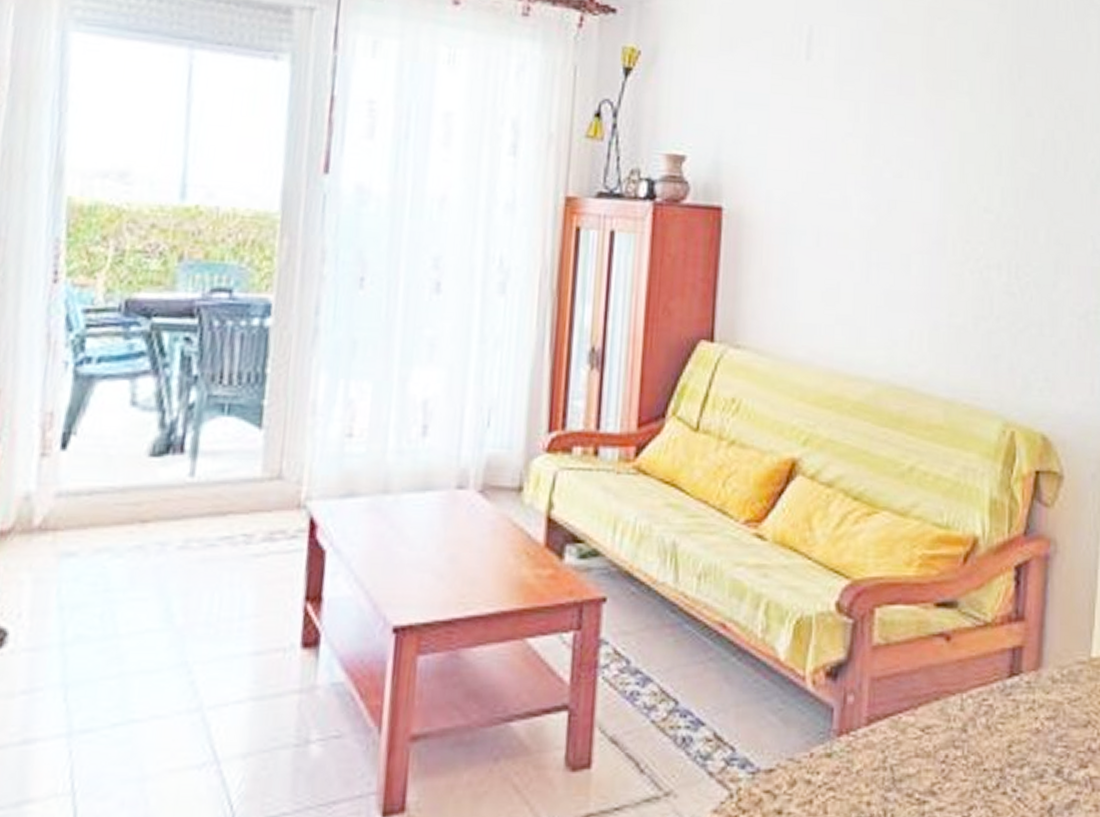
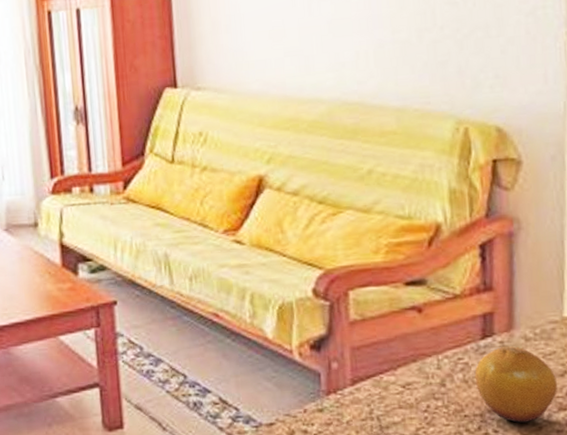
fruit: none [998,688,1081,781] -> present [474,346,558,423]

